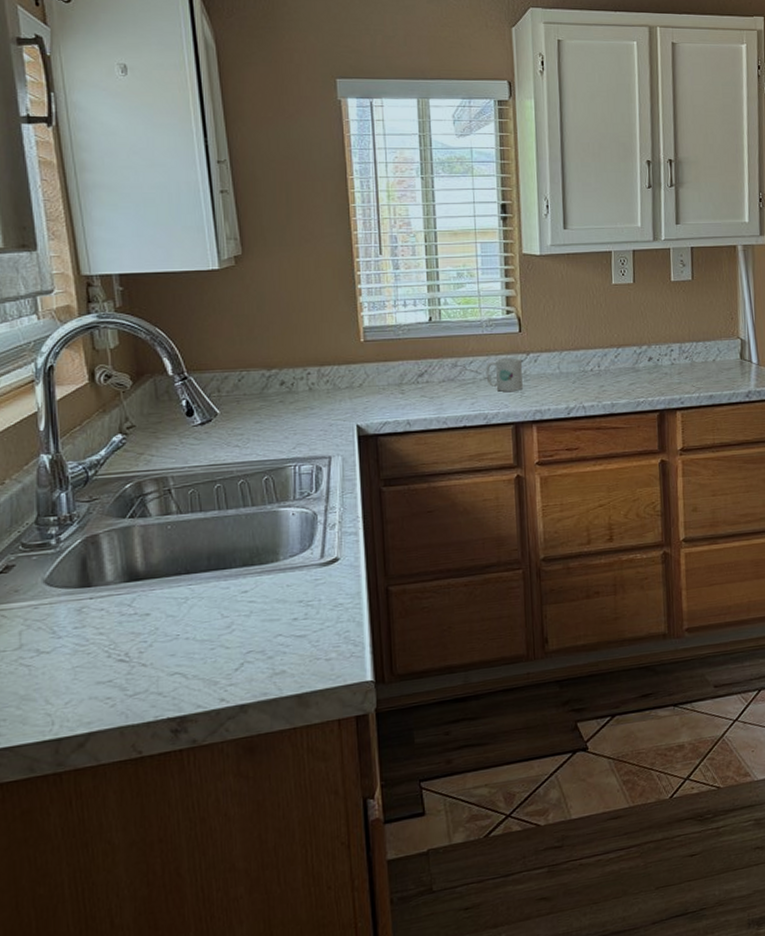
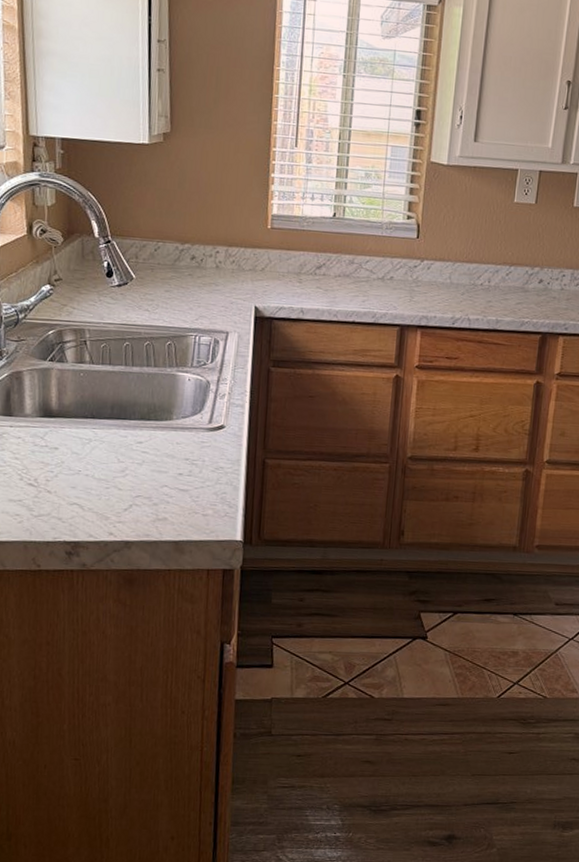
mug: present [486,356,523,392] -> none [379,260,415,295]

